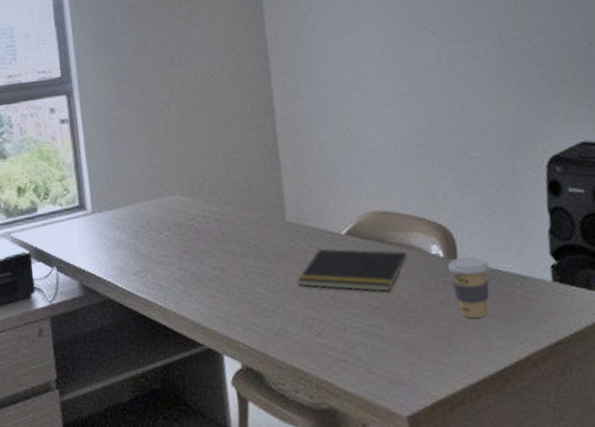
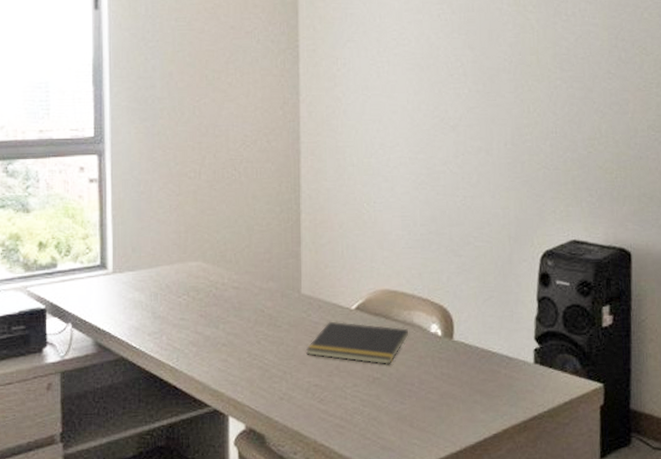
coffee cup: present [447,256,490,319] -> none [444,337,482,393]

